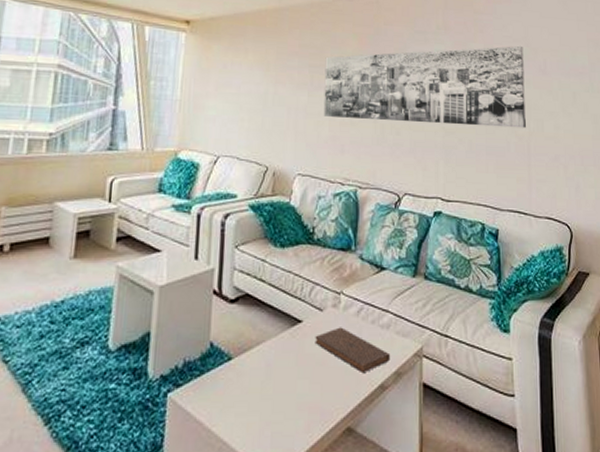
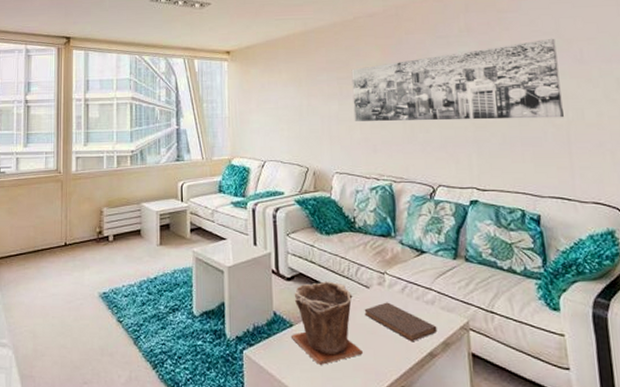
plant pot: none [227,303,309,408] -> present [290,281,363,366]

